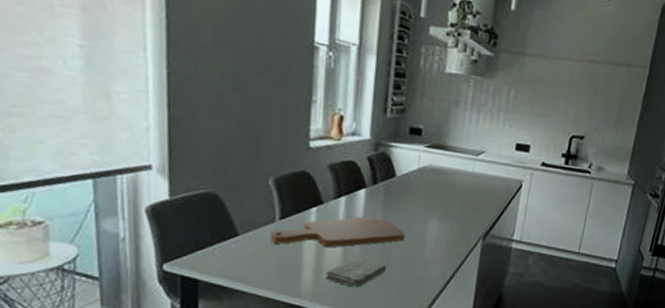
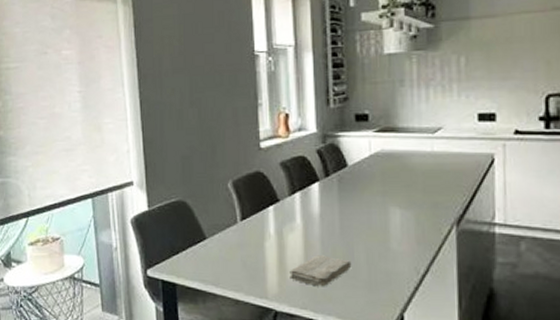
cutting board: present [270,215,404,248] -> none [233,209,366,246]

